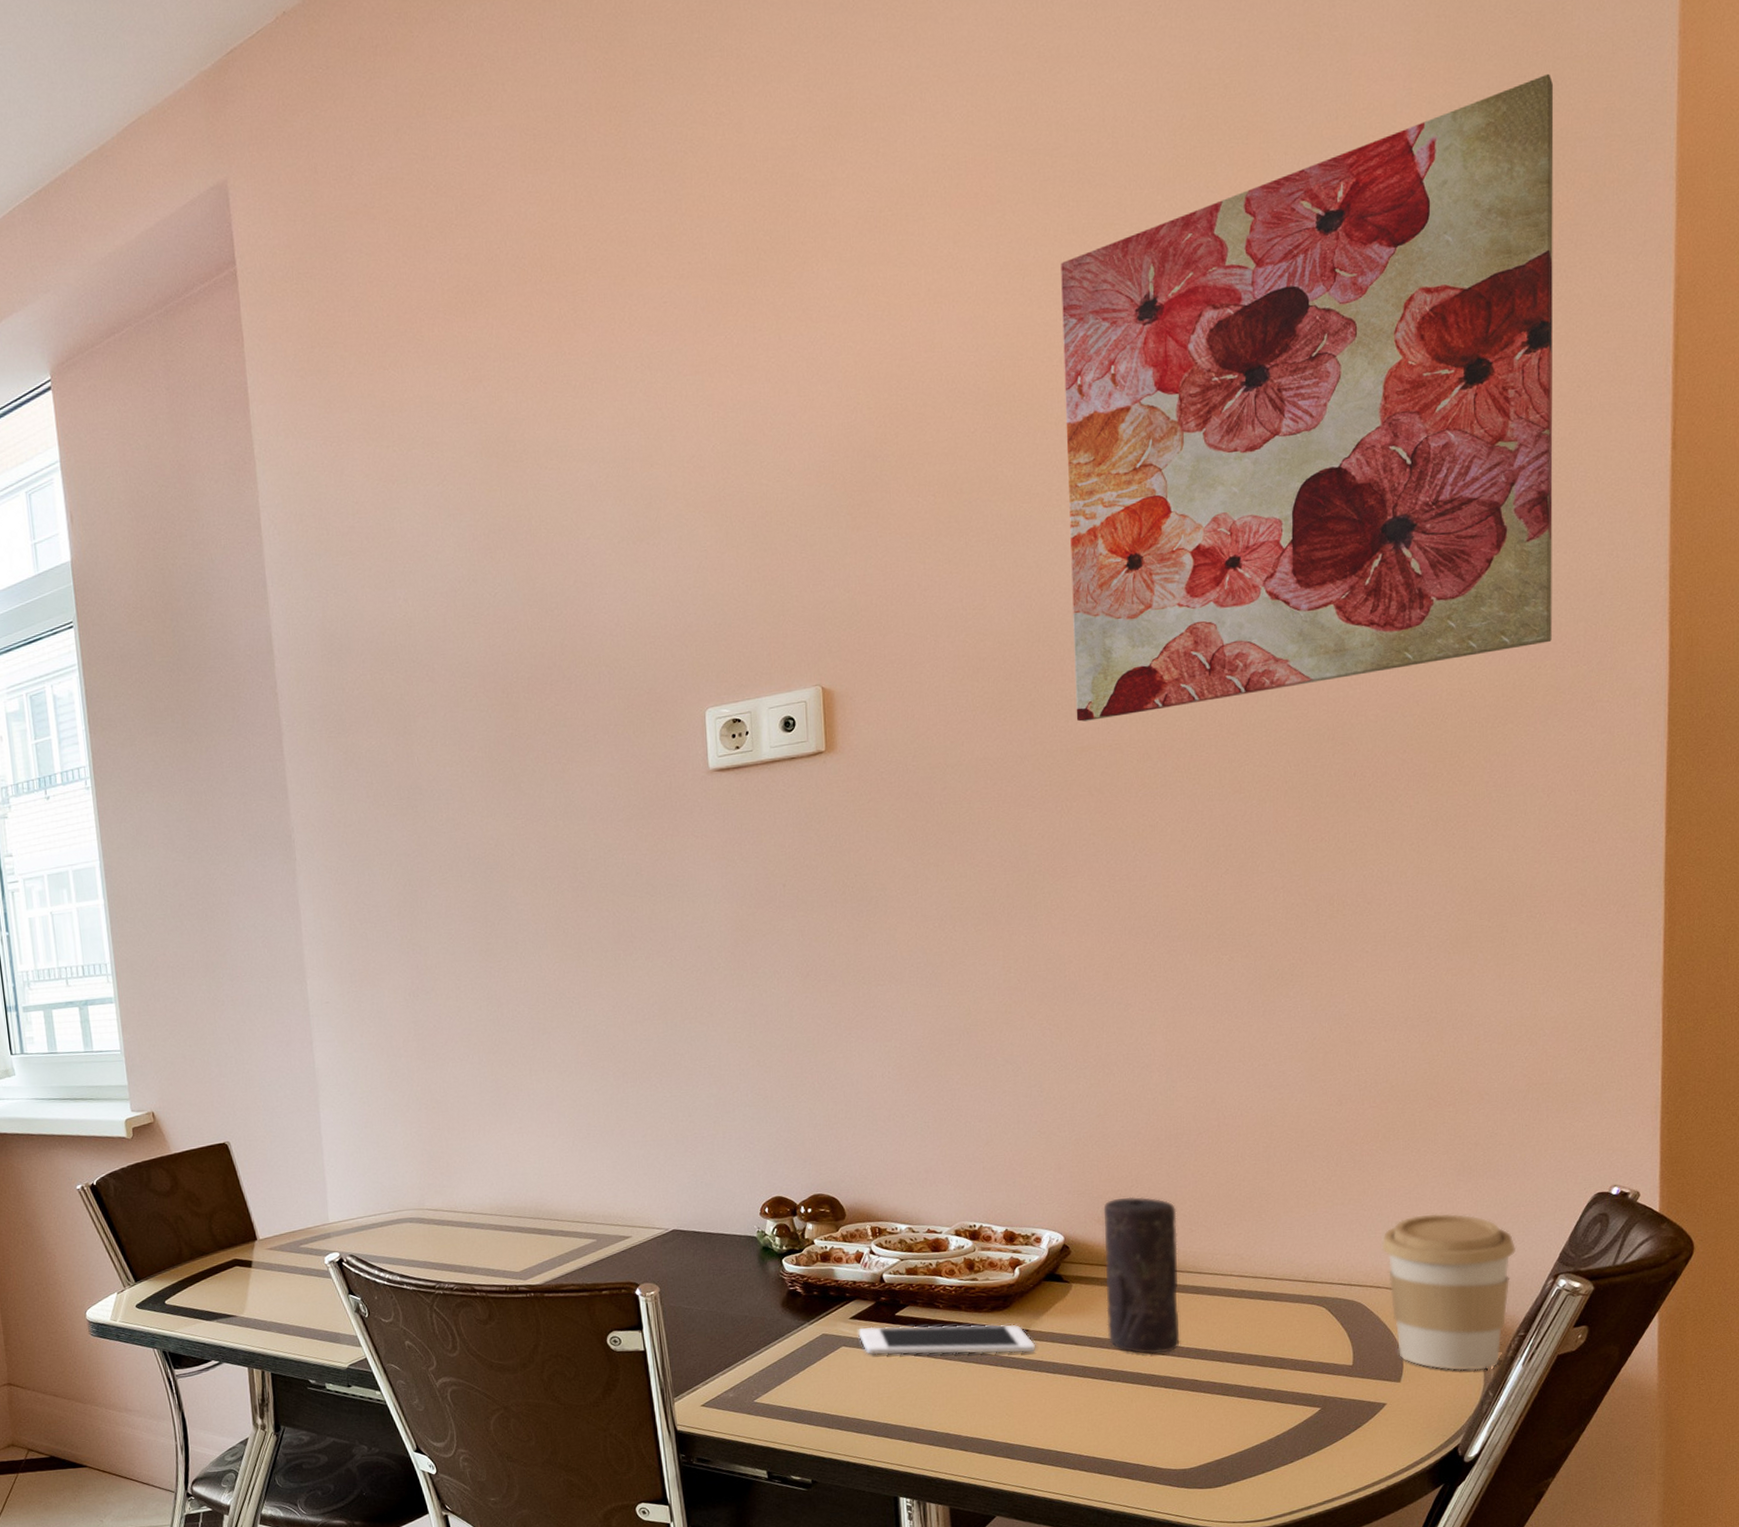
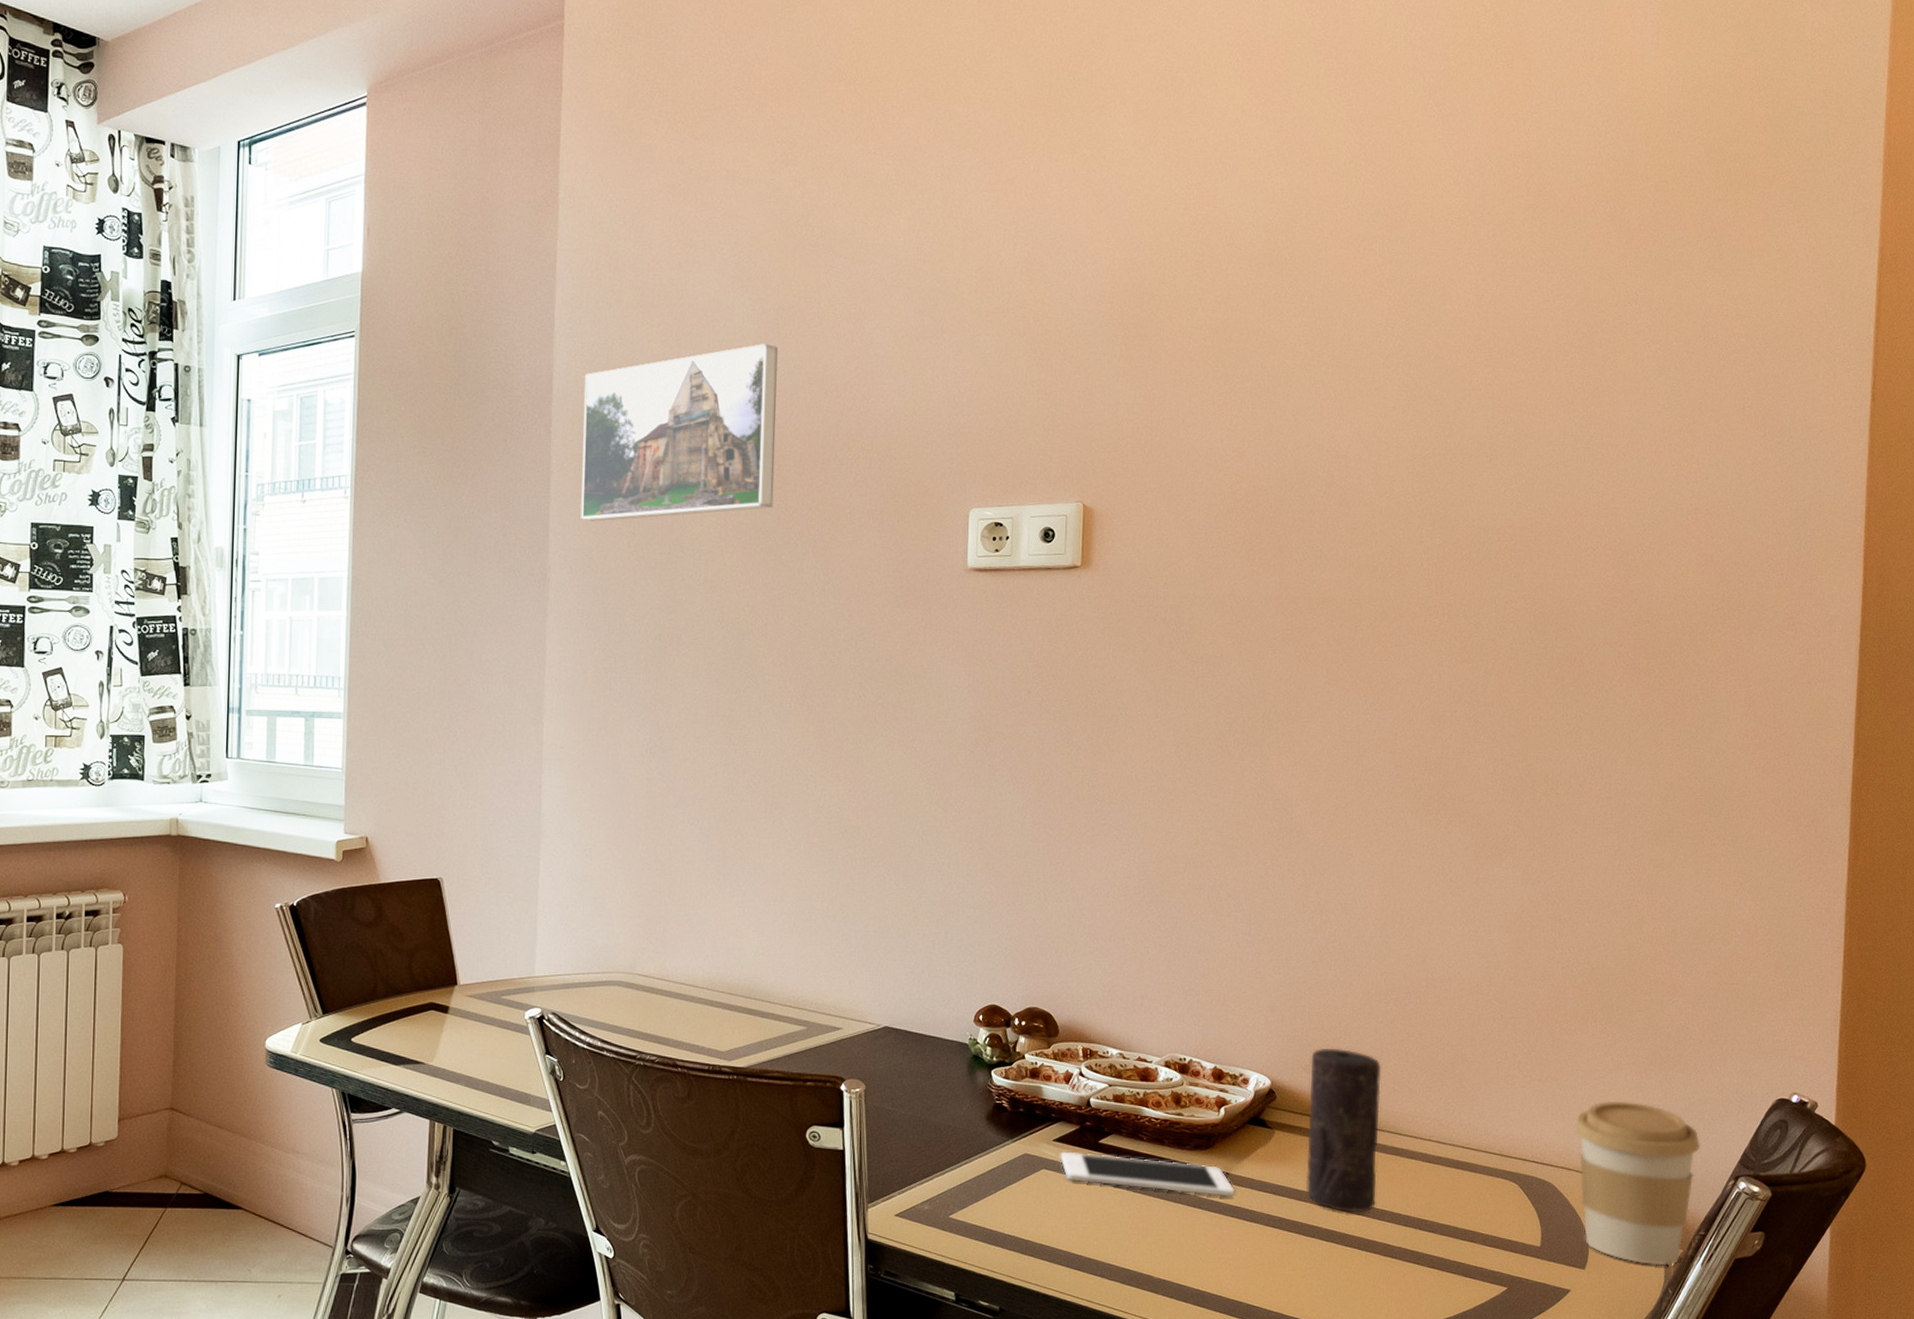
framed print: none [303,570,506,778] -> present [581,343,778,522]
wall art: present [1061,73,1554,722] -> none [1320,51,1781,574]

